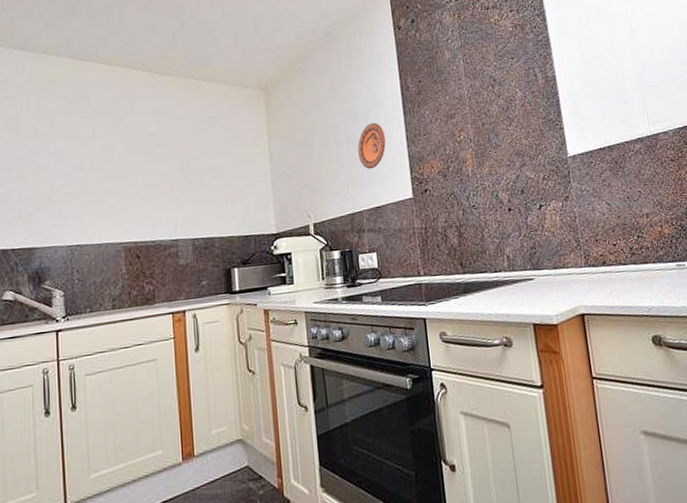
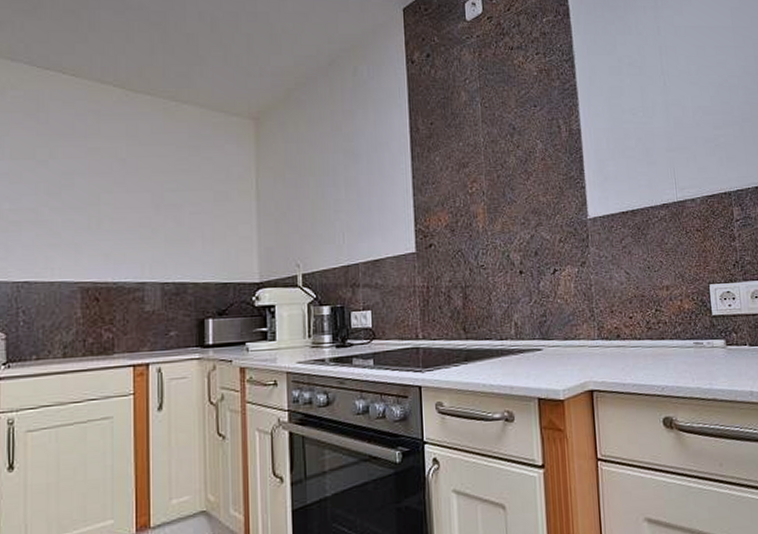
decorative plate: present [357,122,386,169] -> none [357,165,389,218]

